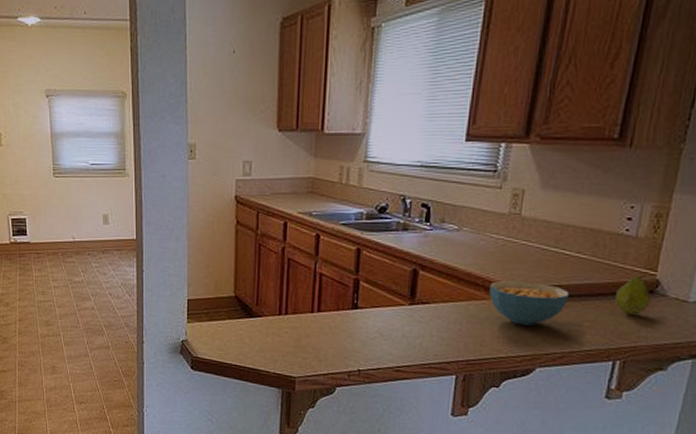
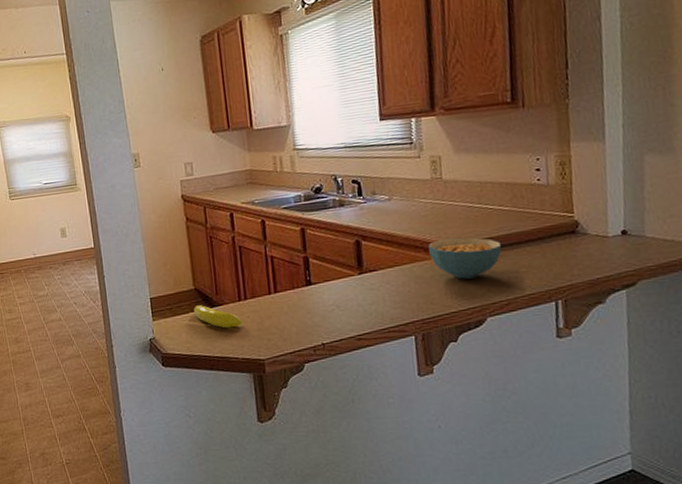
banana: none [231,313,280,341] -> present [194,305,244,329]
fruit: present [614,275,651,315] -> none [542,218,575,256]

